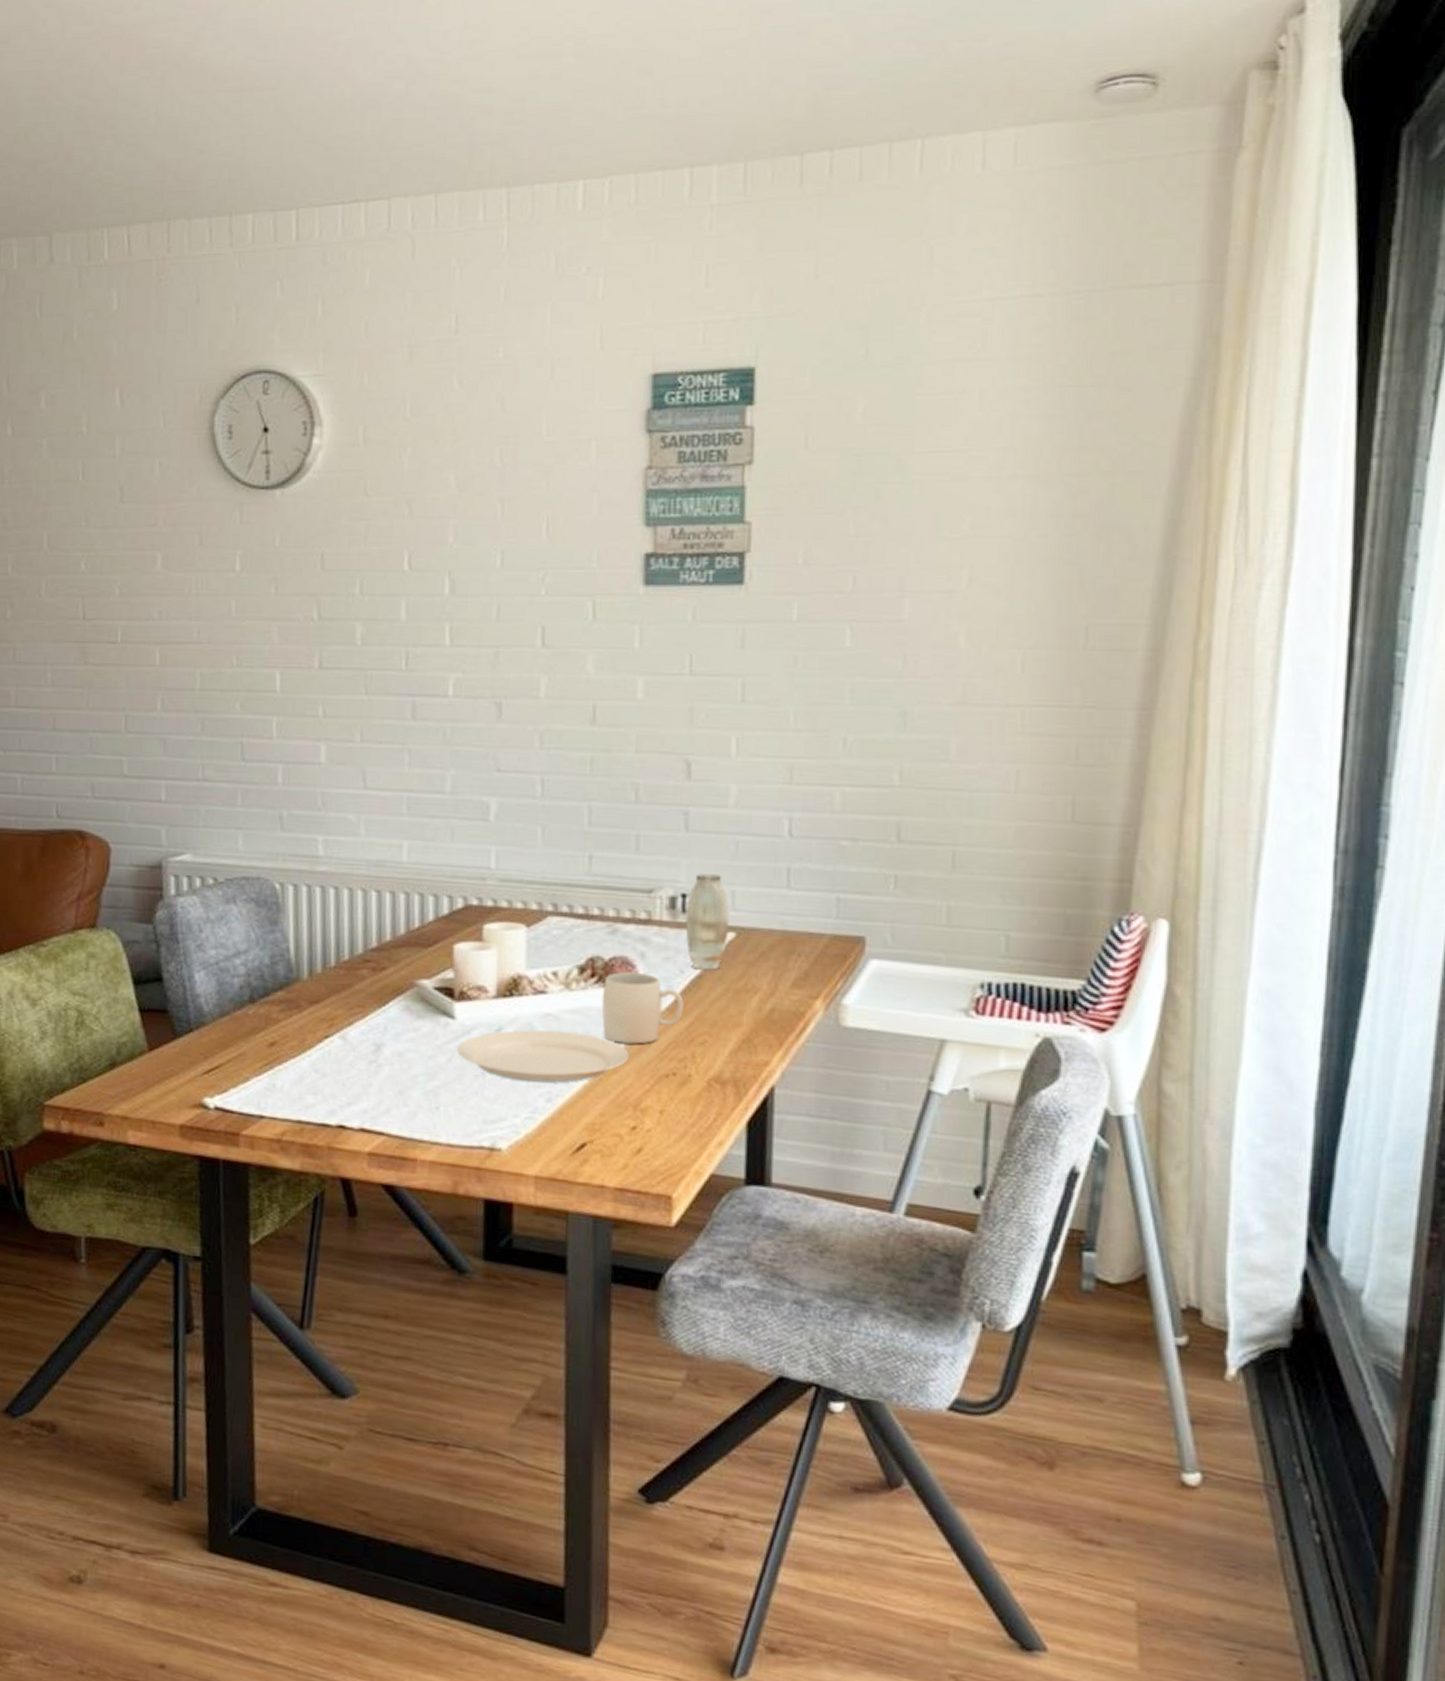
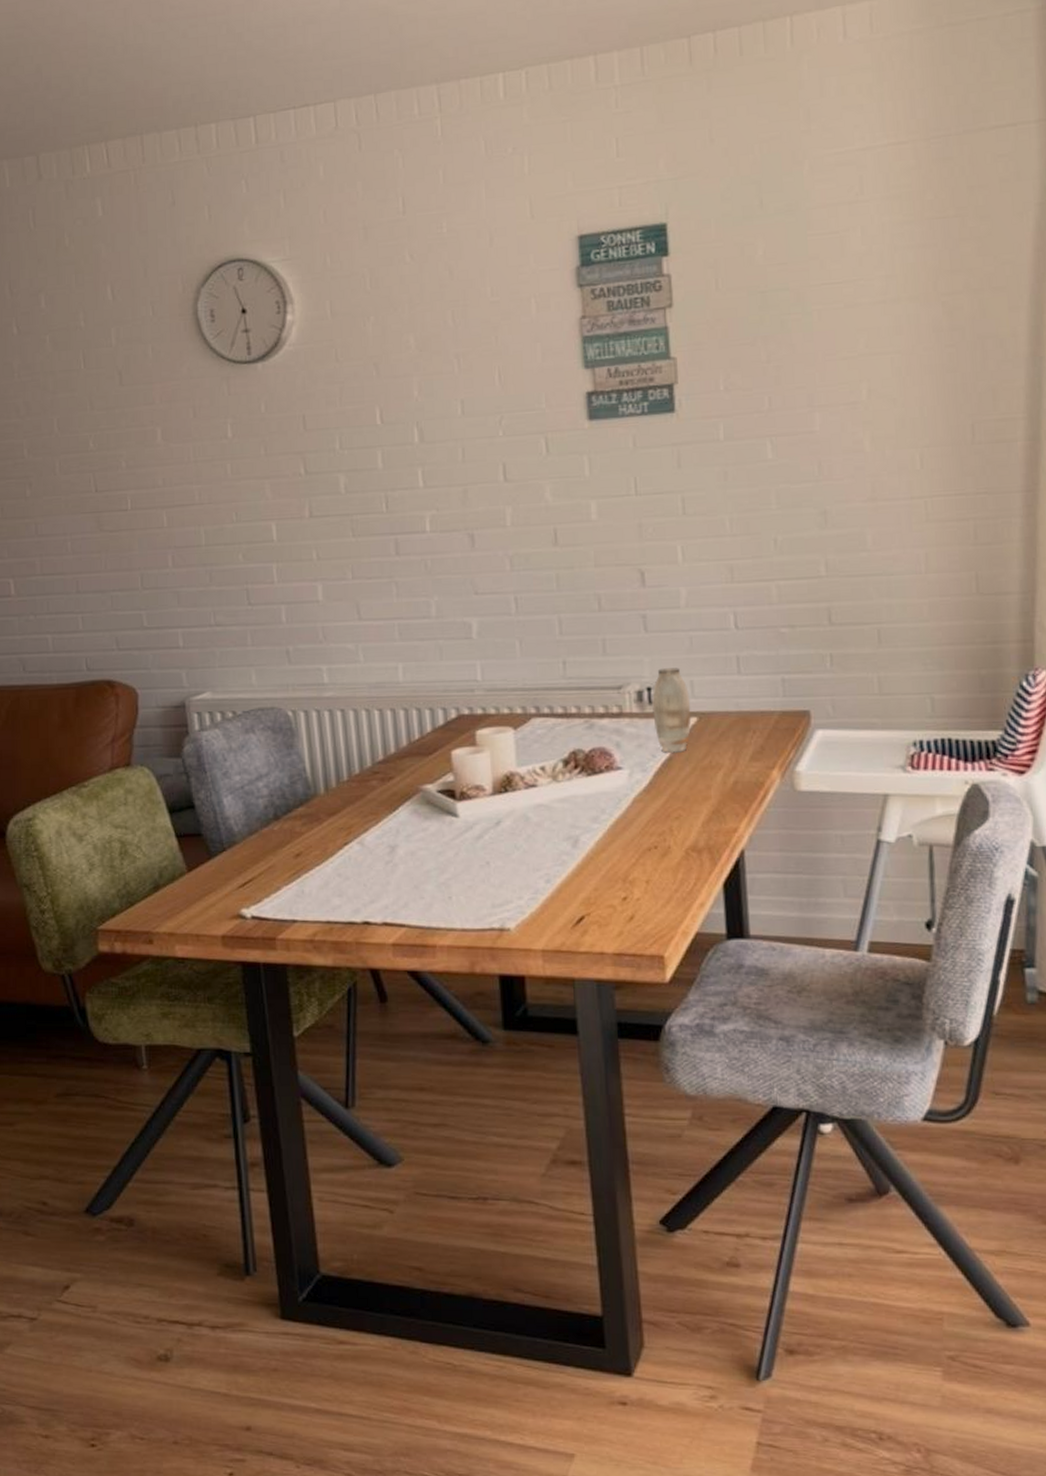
plate: present [456,1030,630,1082] -> none [462,819,616,866]
mug: present [601,972,684,1044] -> none [585,760,658,825]

